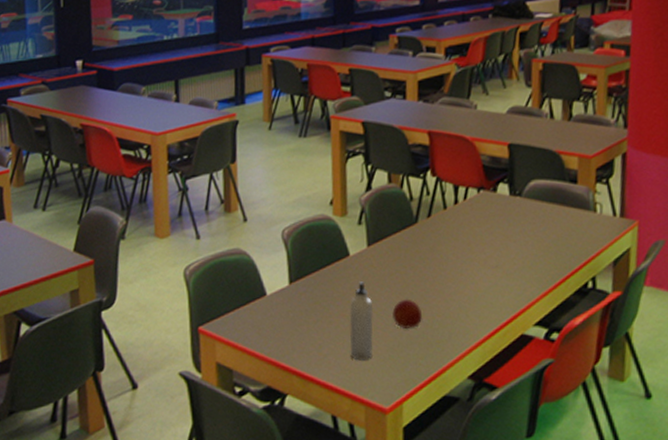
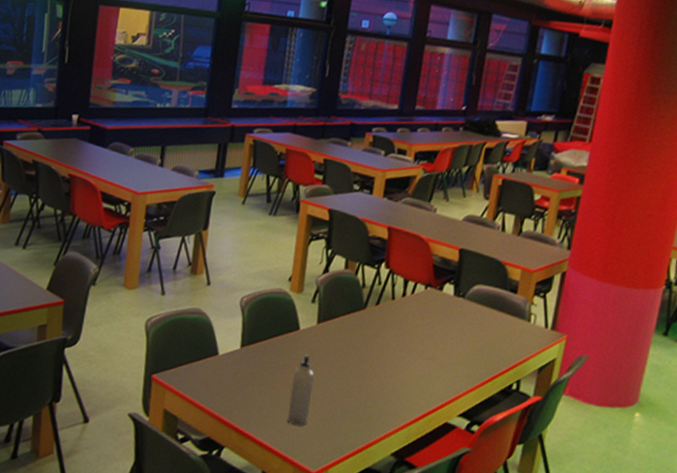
fruit: present [392,299,423,328] -> none [331,376,358,403]

